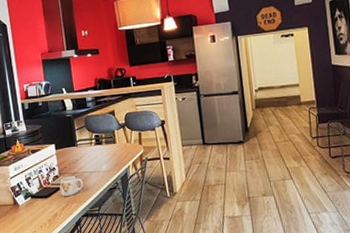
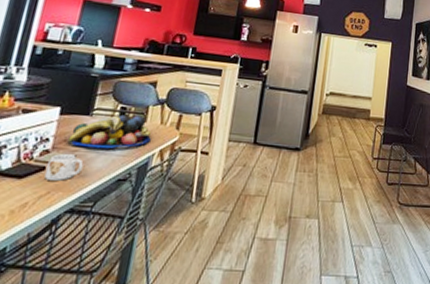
fruit bowl: none [67,139,124,170] -> present [67,114,151,149]

